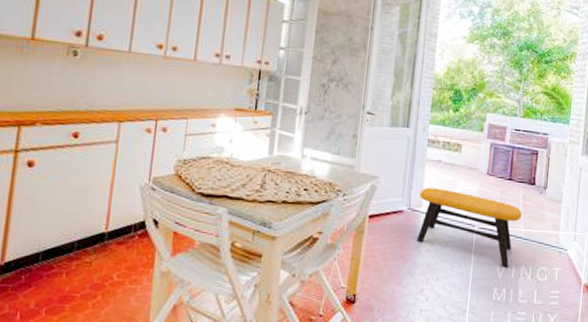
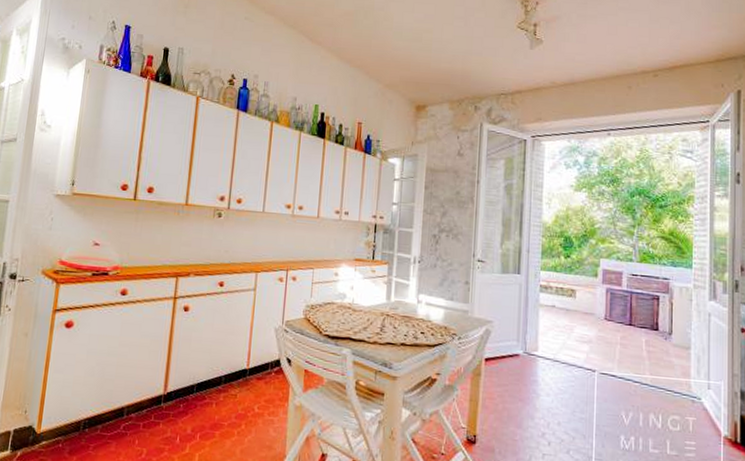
bench: present [416,187,522,268] -> none [534,332,646,415]

